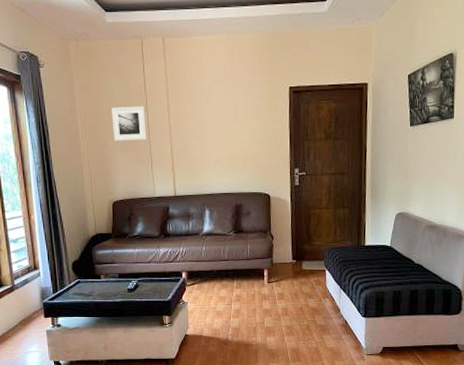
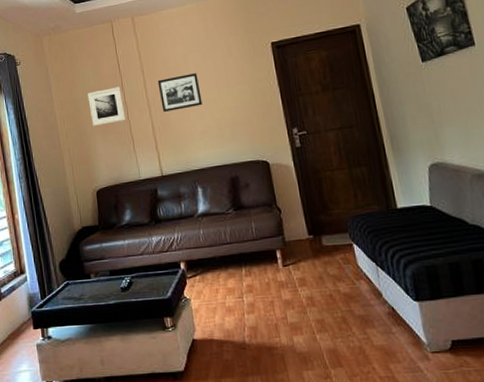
picture frame: none [181,104,220,137] -> present [157,73,203,112]

